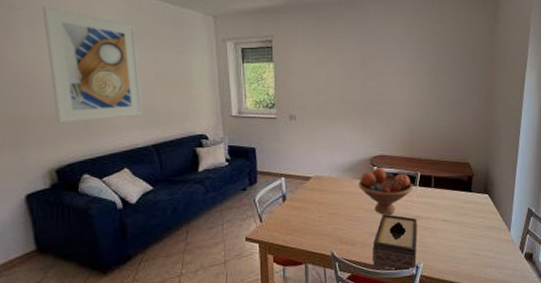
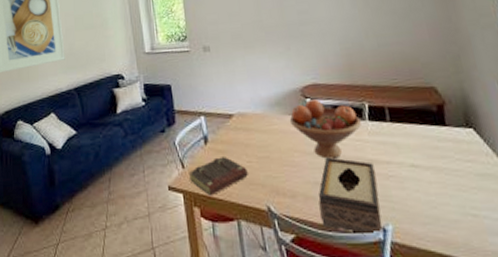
book: none [265,211,318,244] -> present [188,155,248,195]

